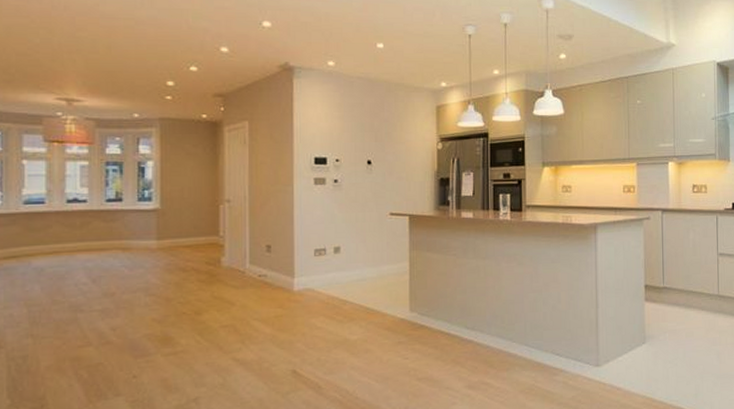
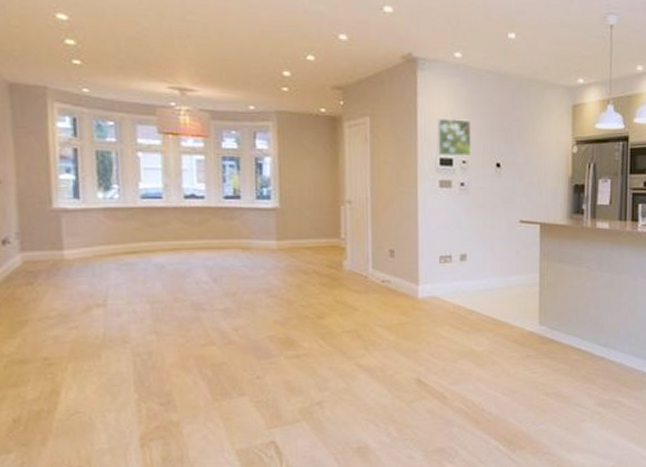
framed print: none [311,120,344,155] -> present [437,118,472,157]

